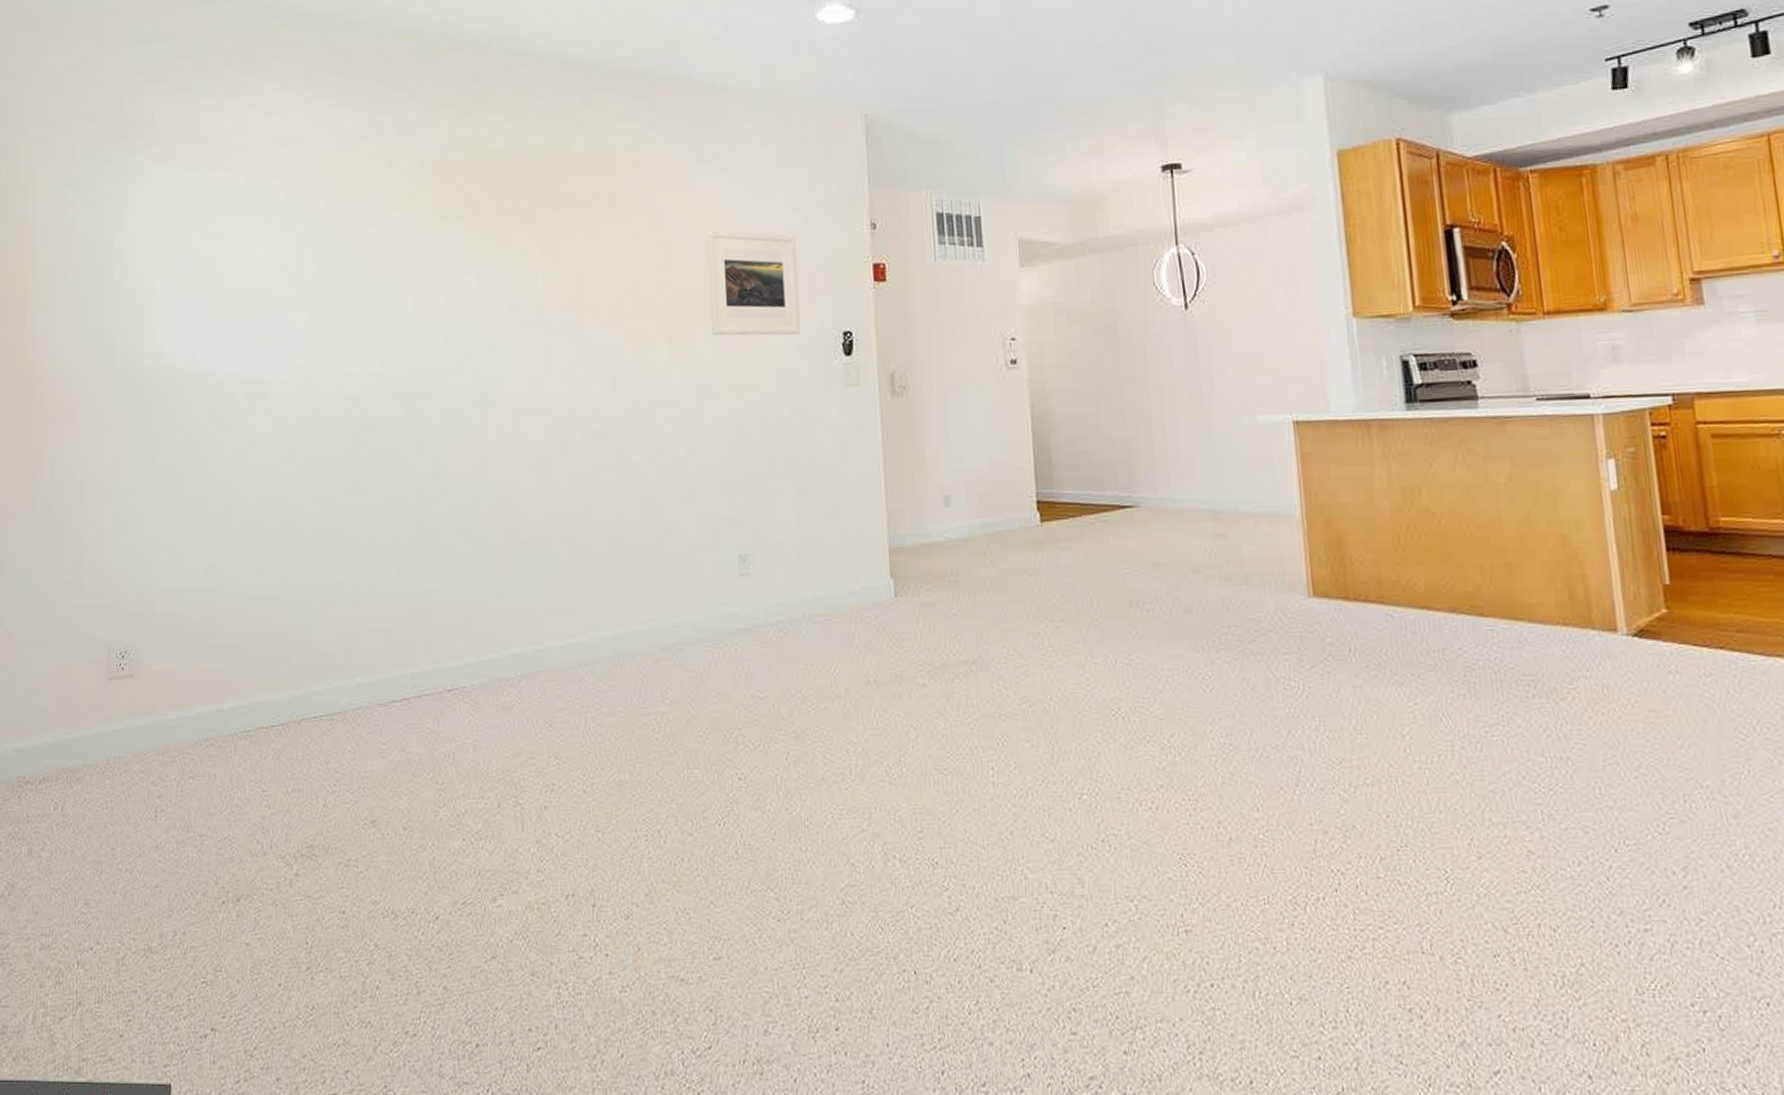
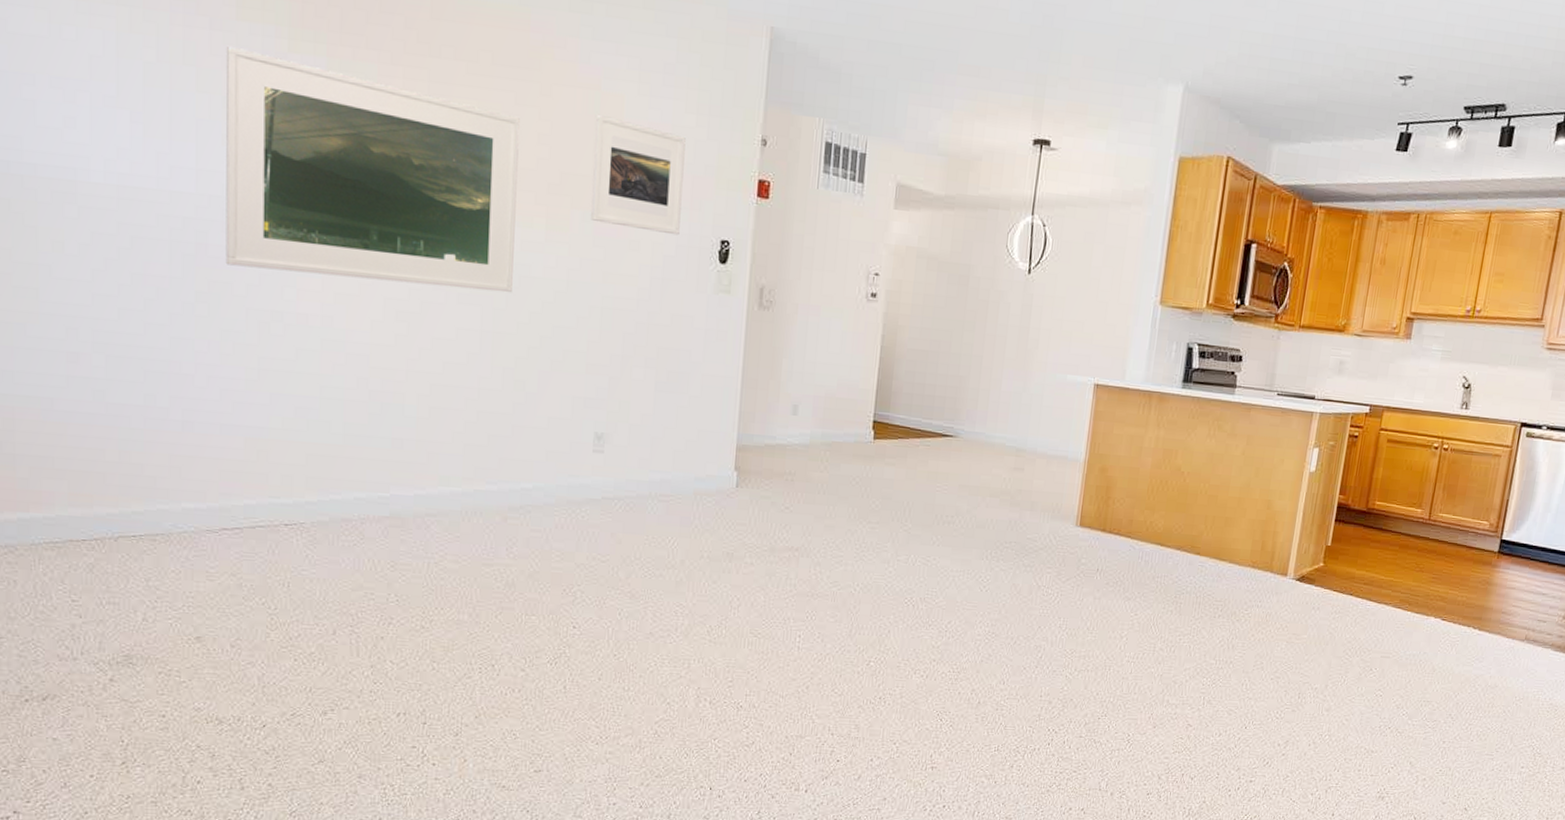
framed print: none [382,236,644,436] -> present [225,45,520,293]

